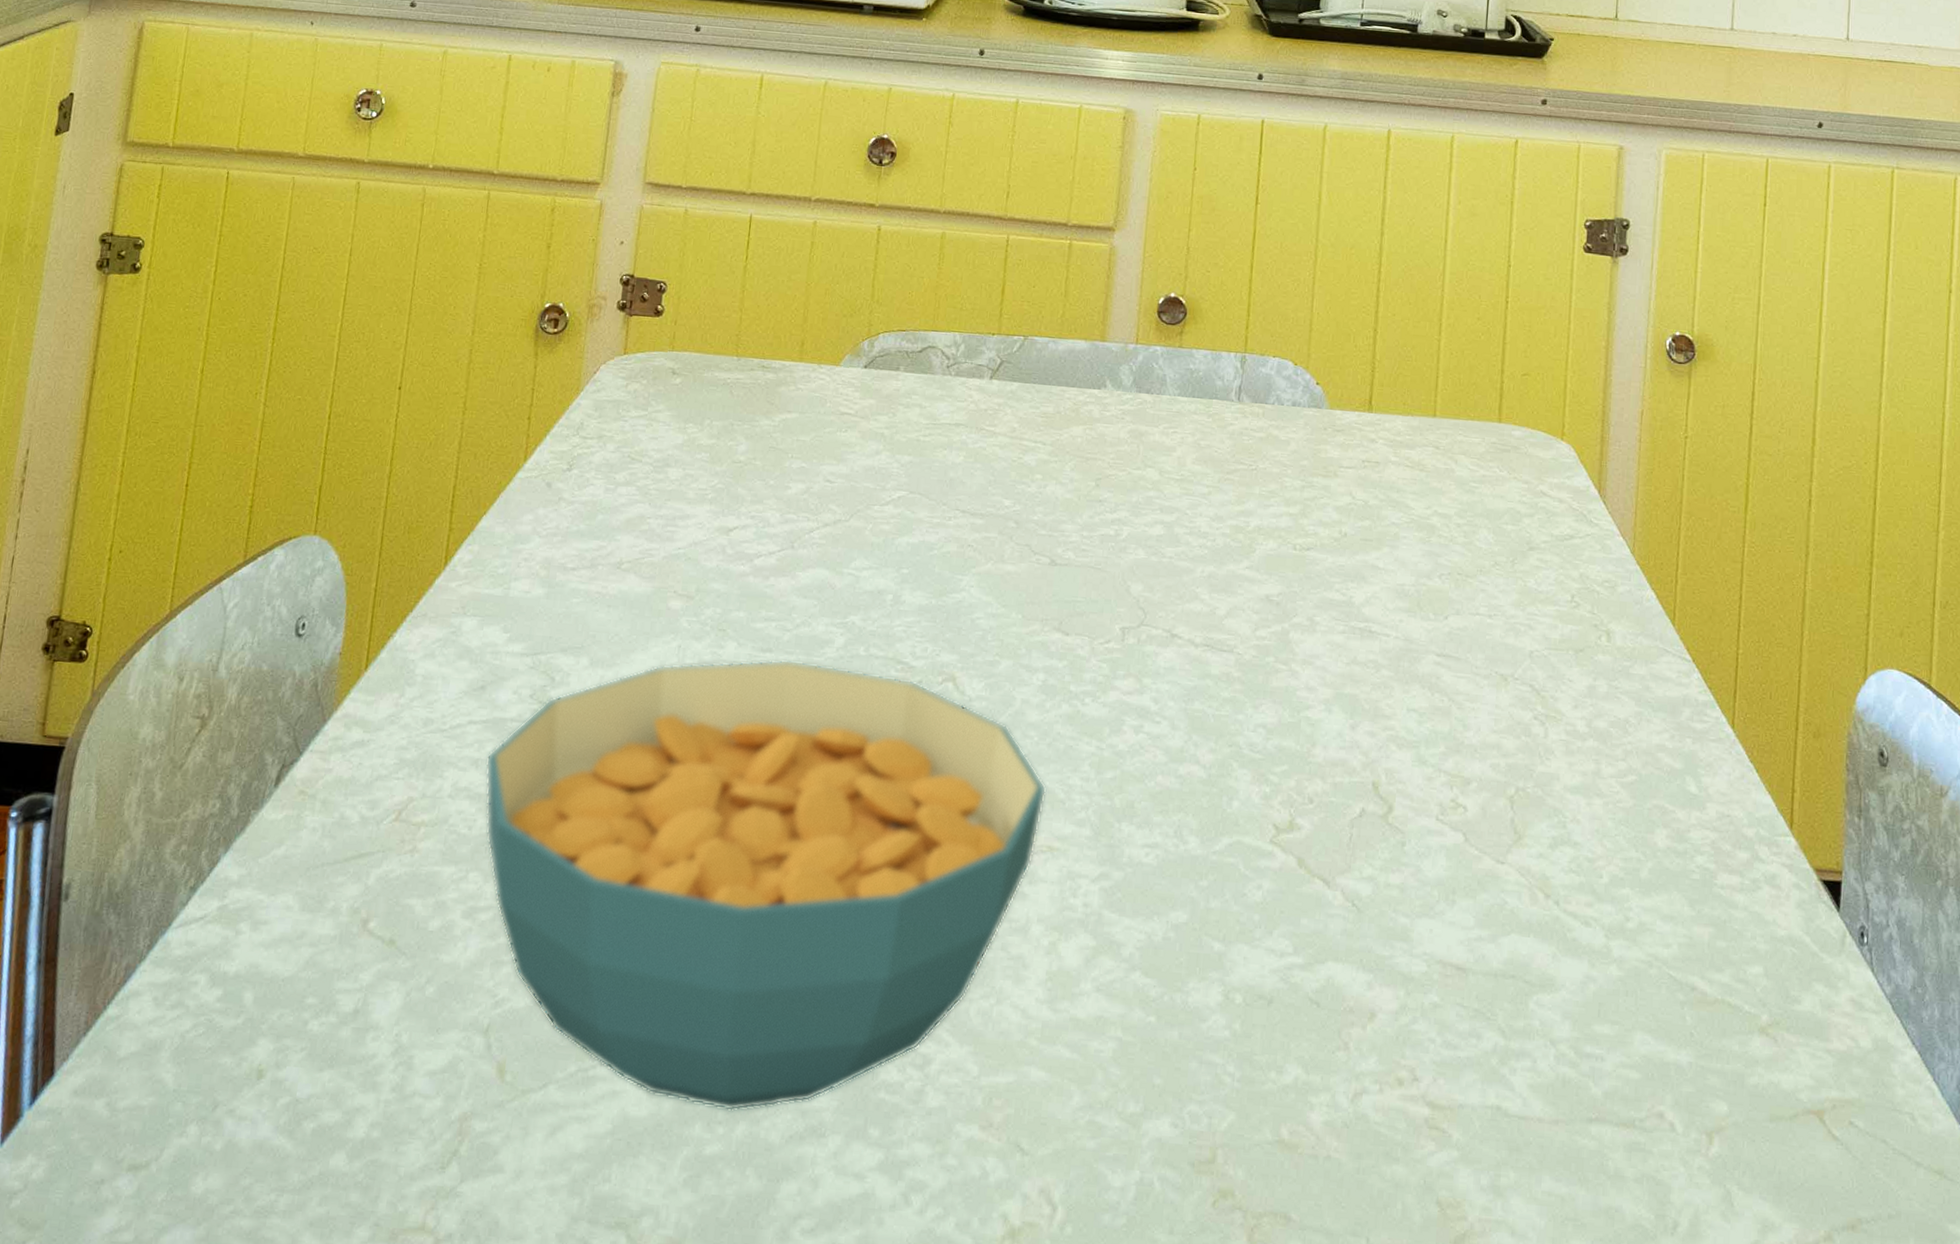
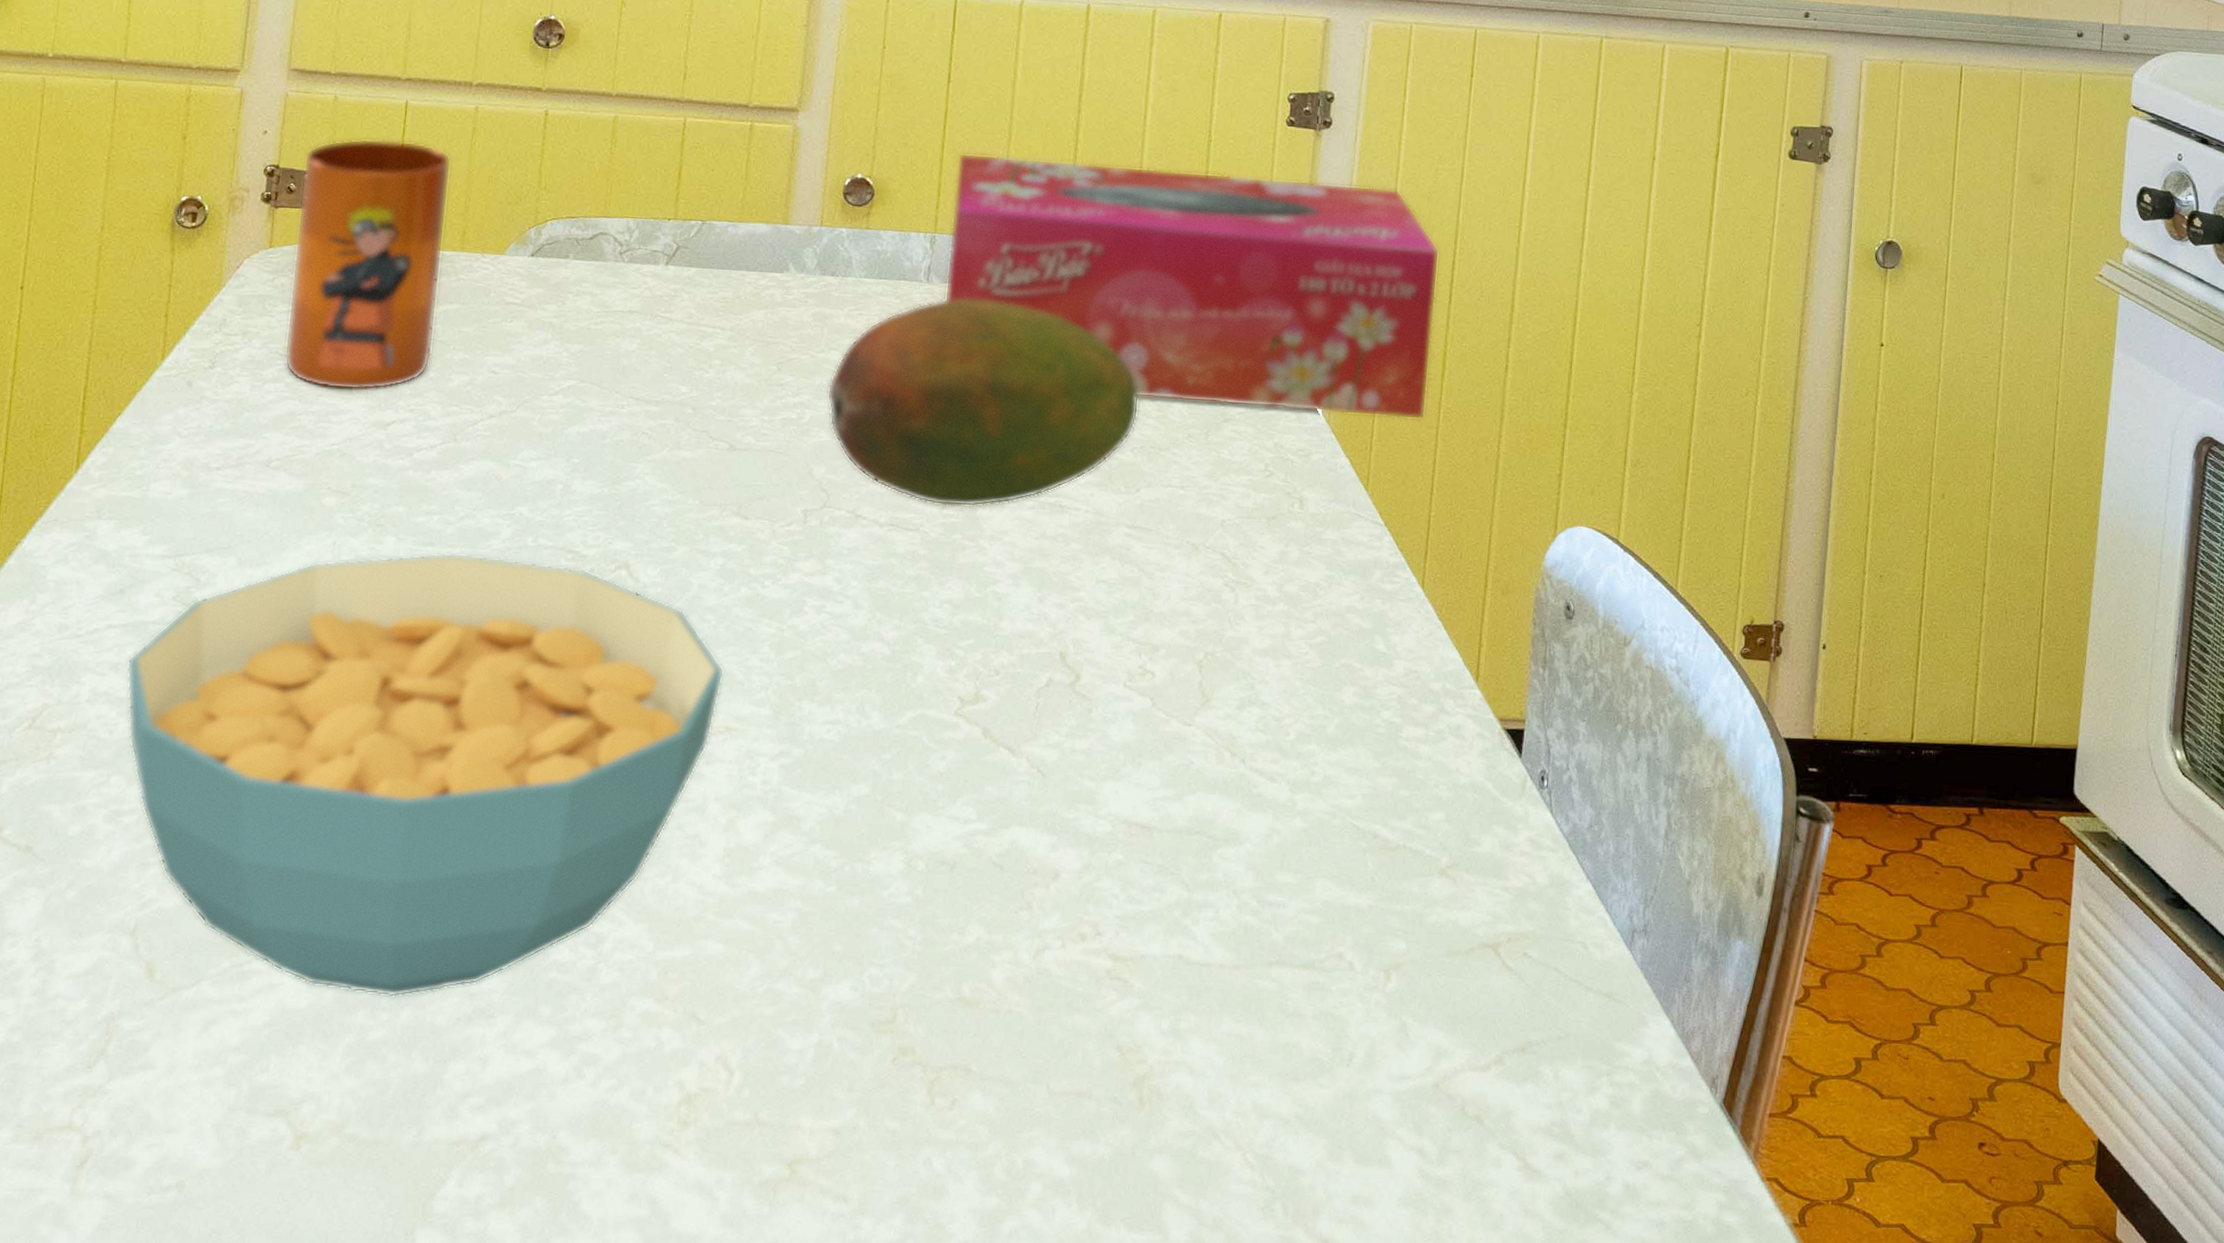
mug: none [635,250,792,497] -> present [284,138,452,391]
fruit: none [1143,417,1447,630] -> present [826,297,1141,507]
tissue box: none [1255,274,1739,554] -> present [944,153,1440,420]

